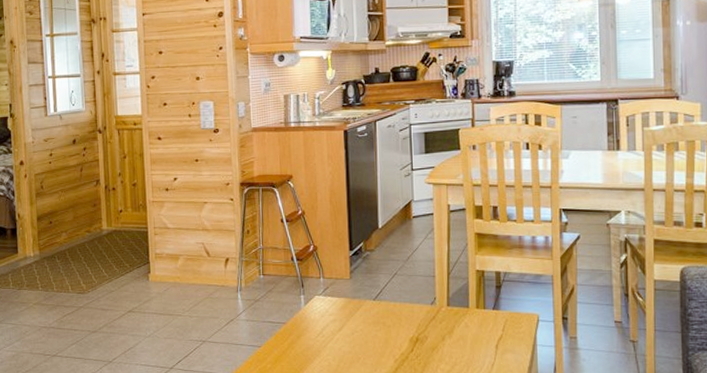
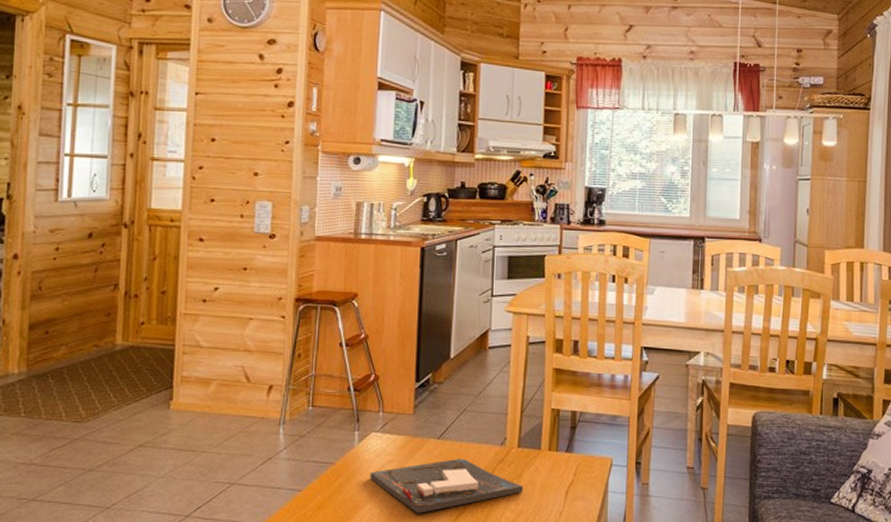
board game: none [317,318,455,366] -> present [370,459,523,514]

